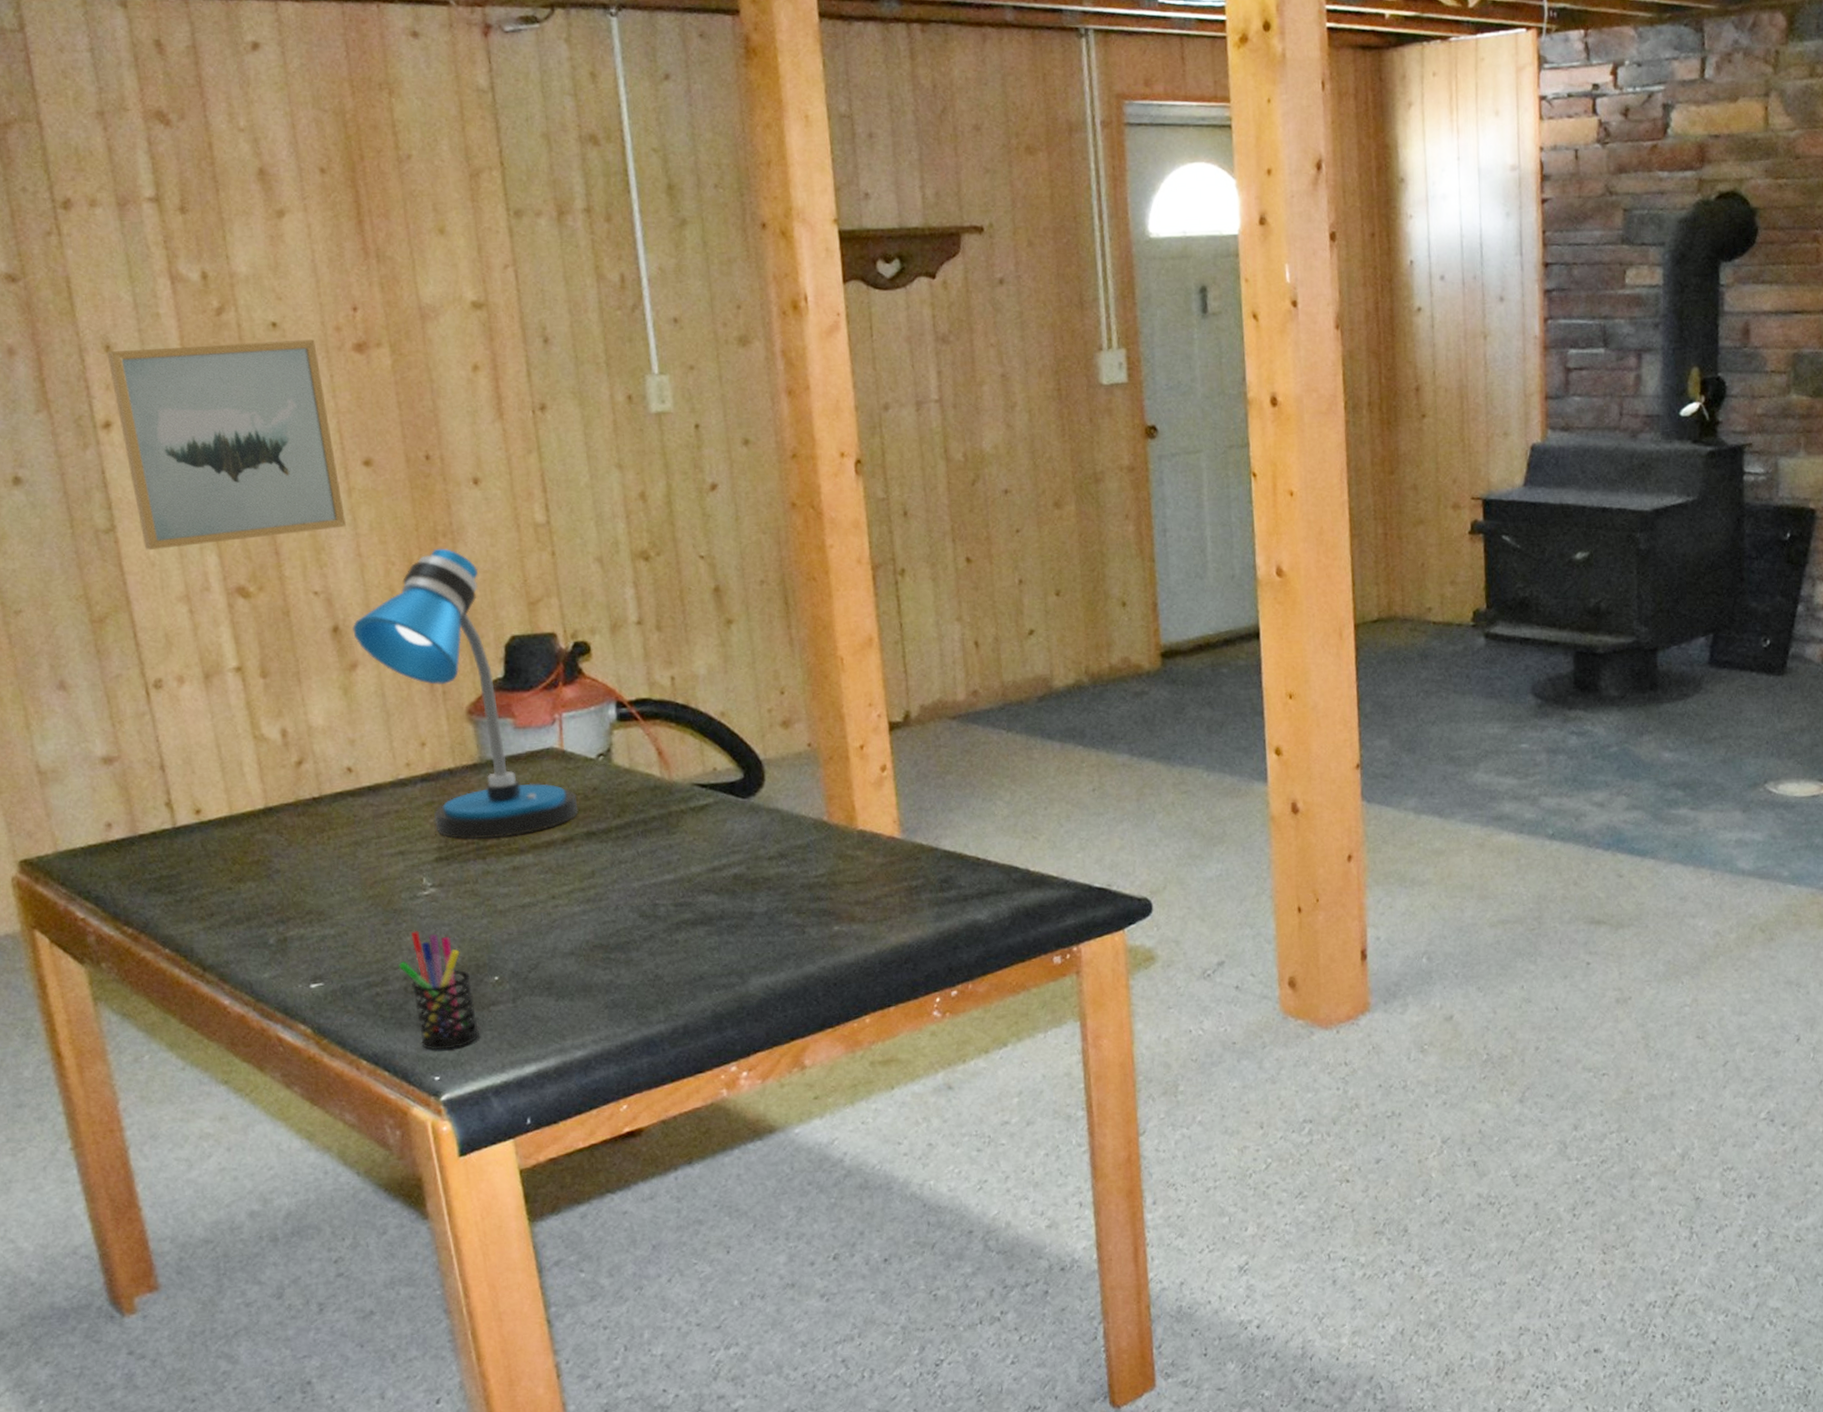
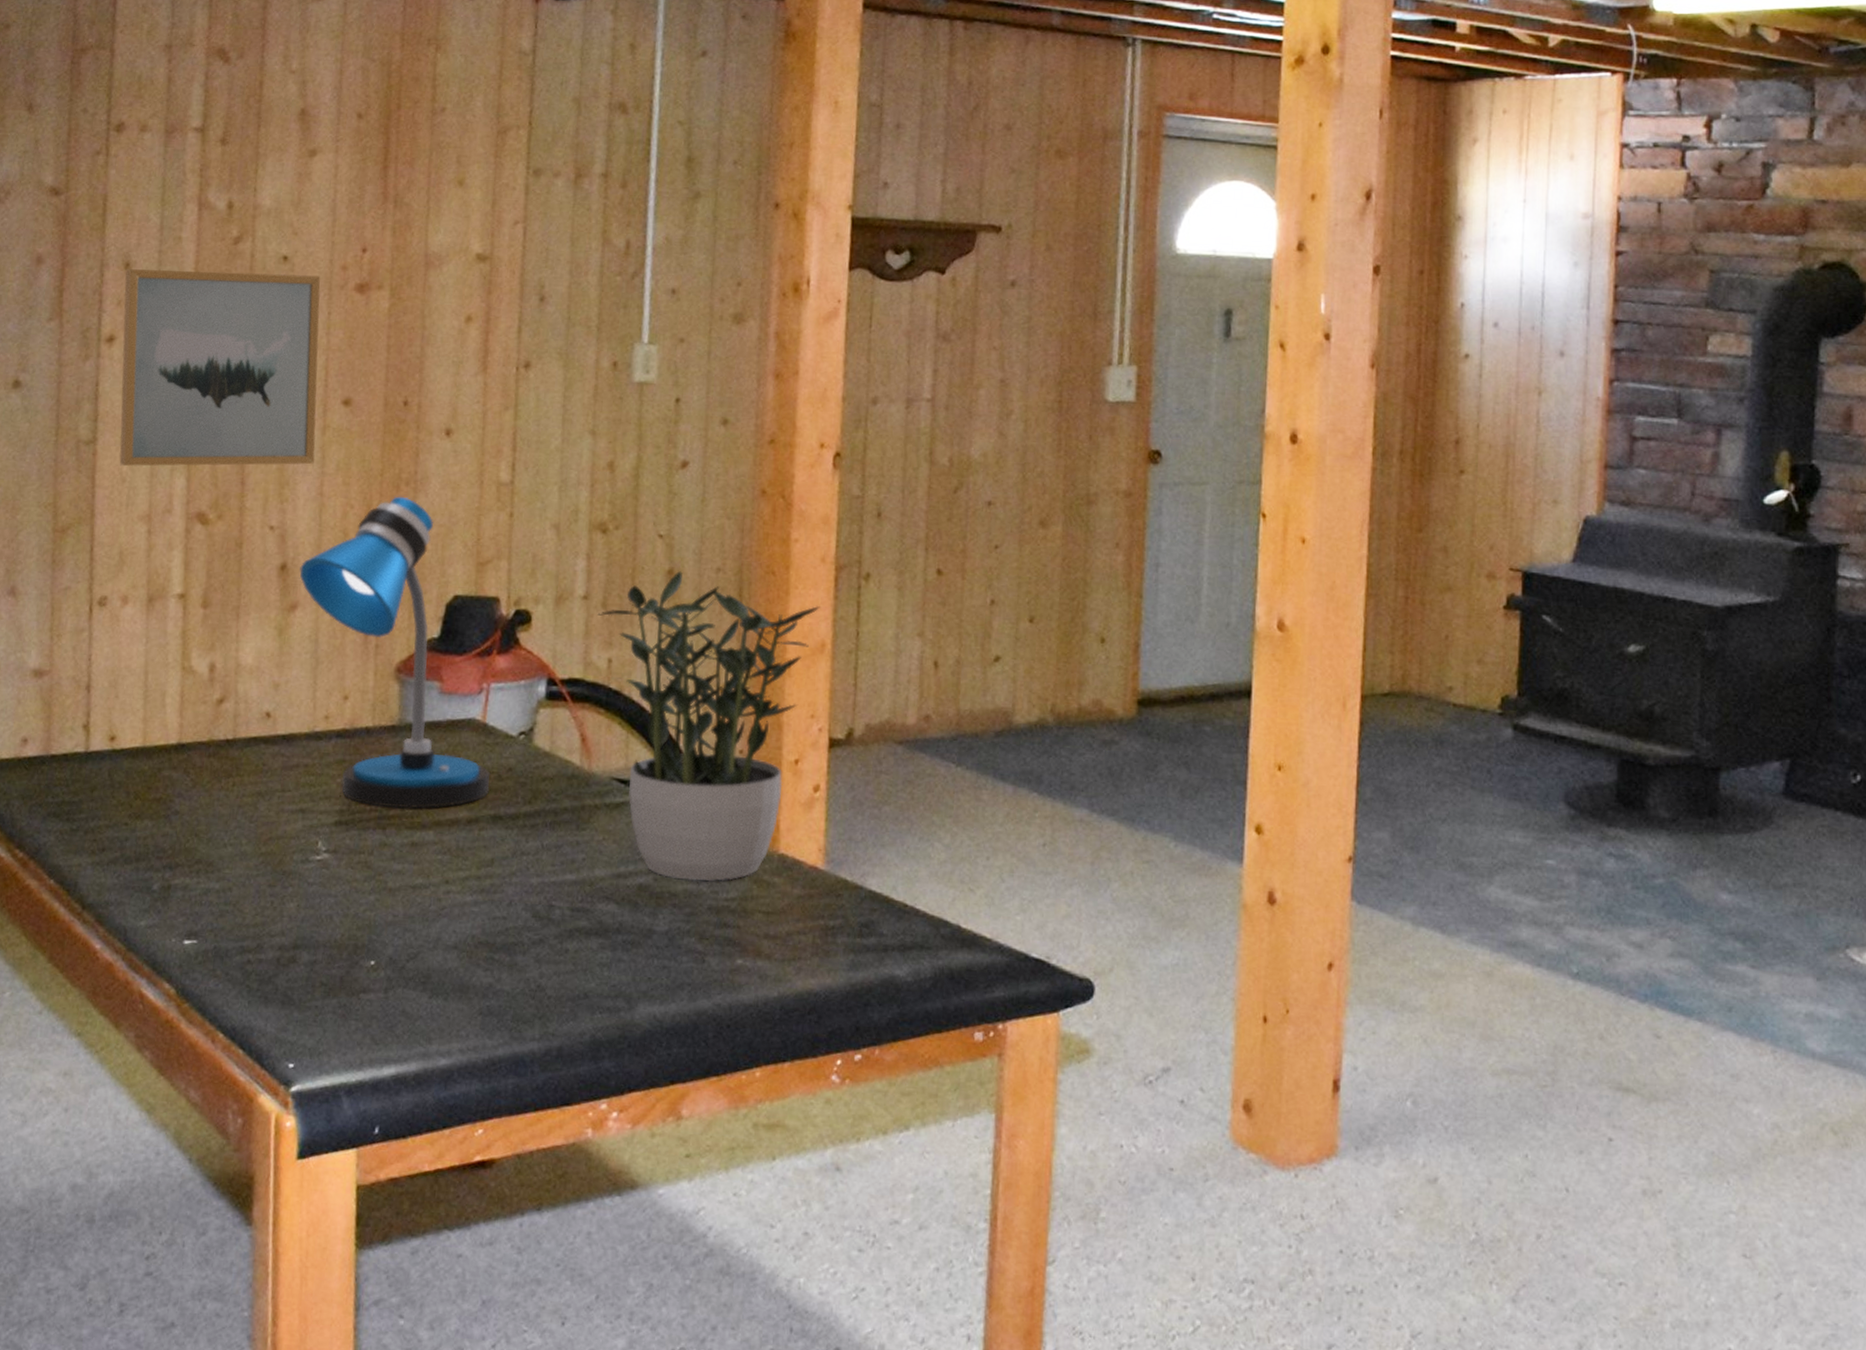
pen holder: present [399,931,480,1051] -> none [276,898,347,1035]
potted plant: none [653,586,863,865] -> present [597,570,820,882]

